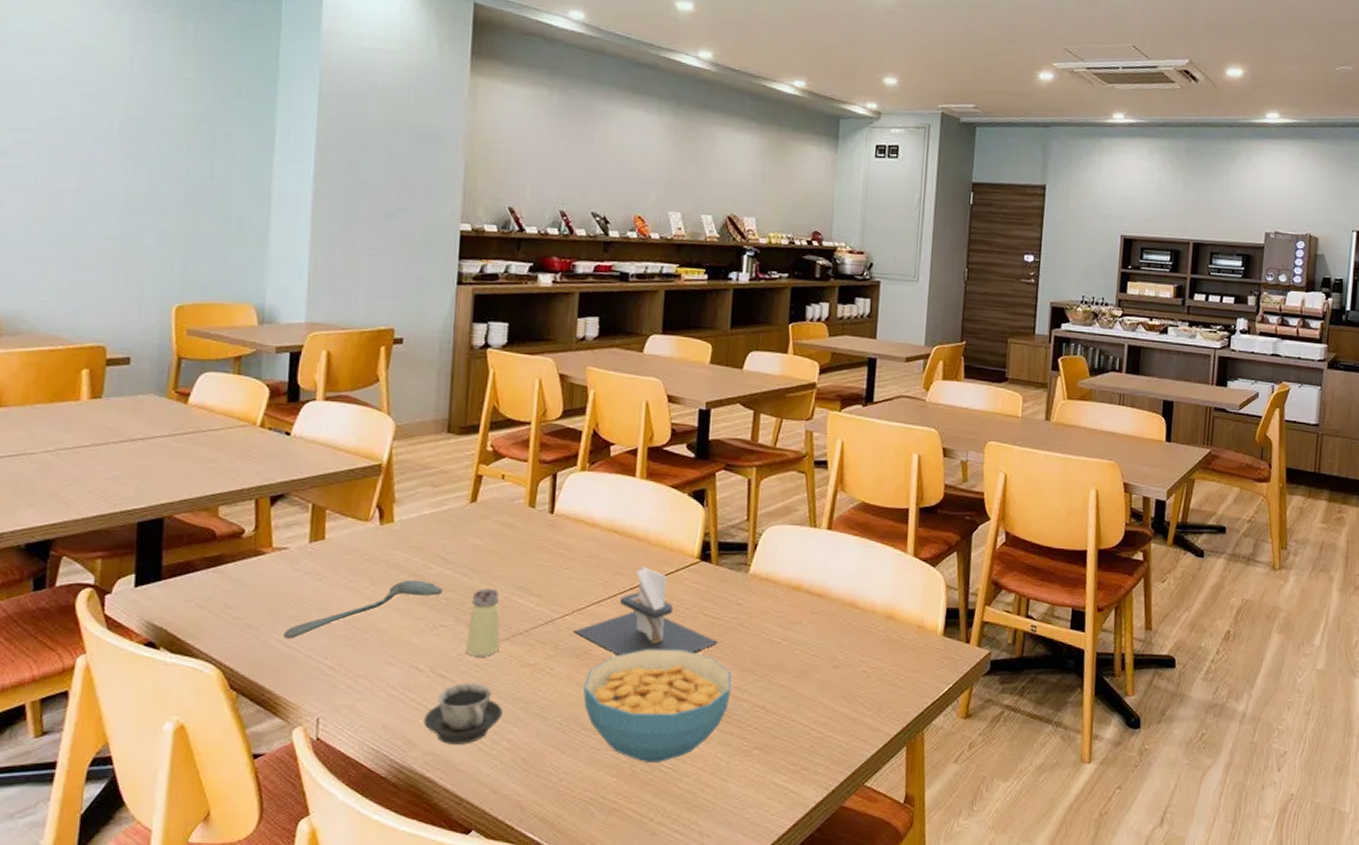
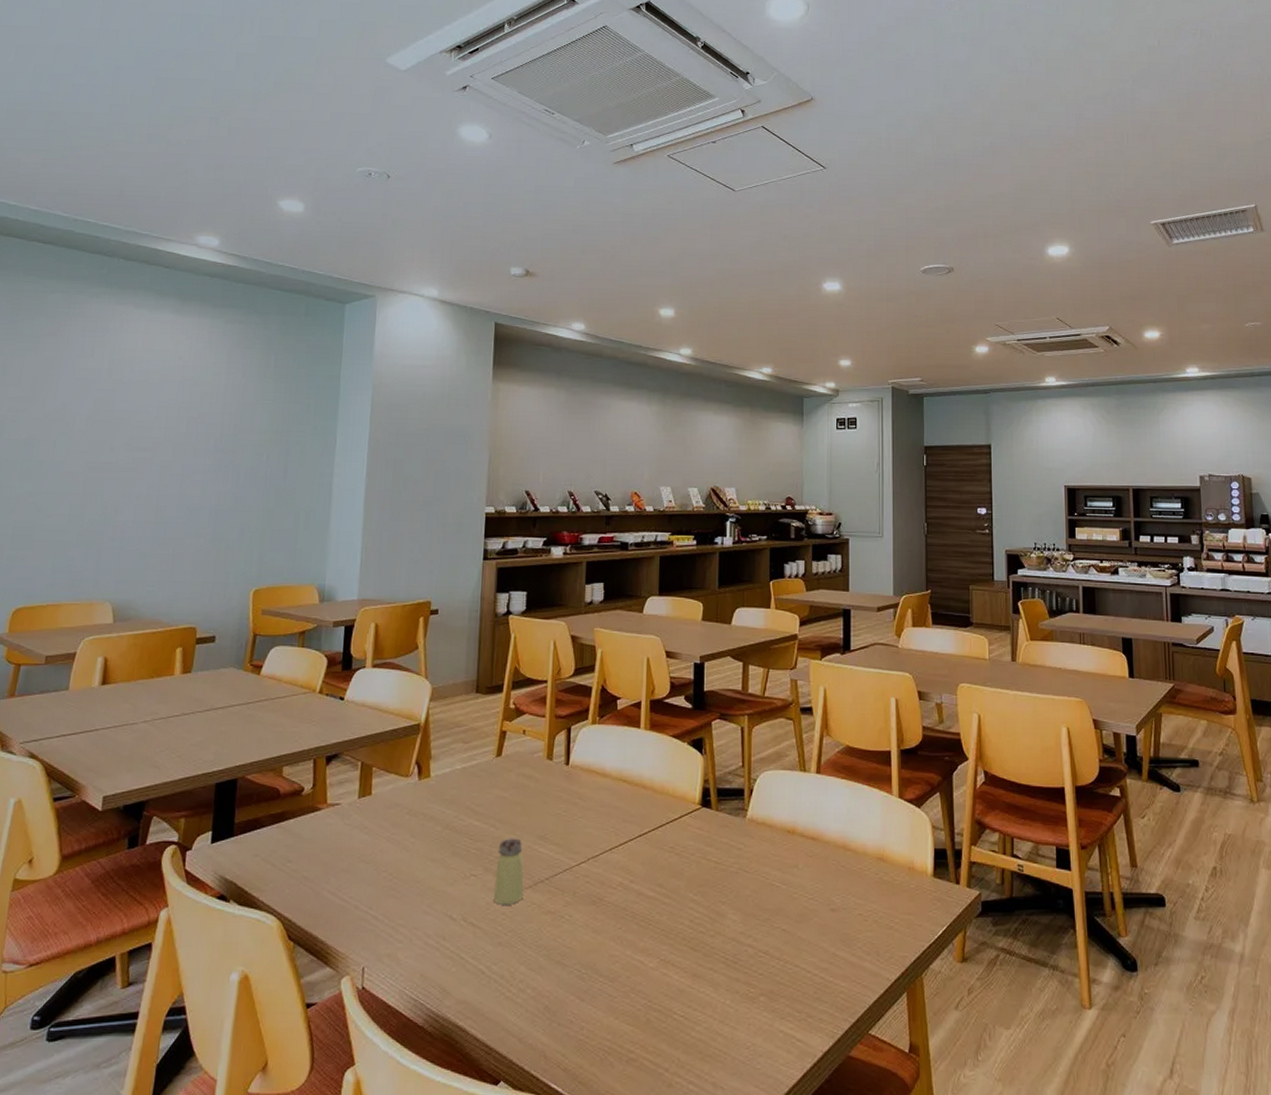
spoon: present [283,580,443,639] -> none [335,831,473,890]
cup: present [423,683,503,744] -> none [456,931,527,993]
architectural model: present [573,566,719,655] -> none [589,814,722,902]
cereal bowl: present [583,649,732,762] -> none [600,894,736,1010]

